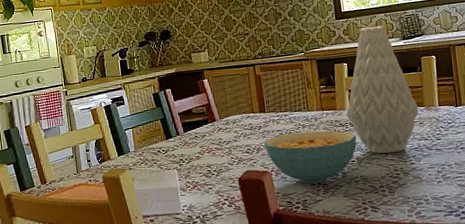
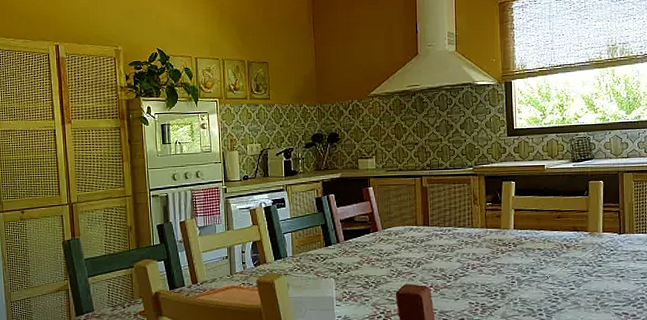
cereal bowl: present [264,130,357,184] -> none [426,248,519,302]
vase: present [346,26,419,154] -> none [510,146,583,277]

